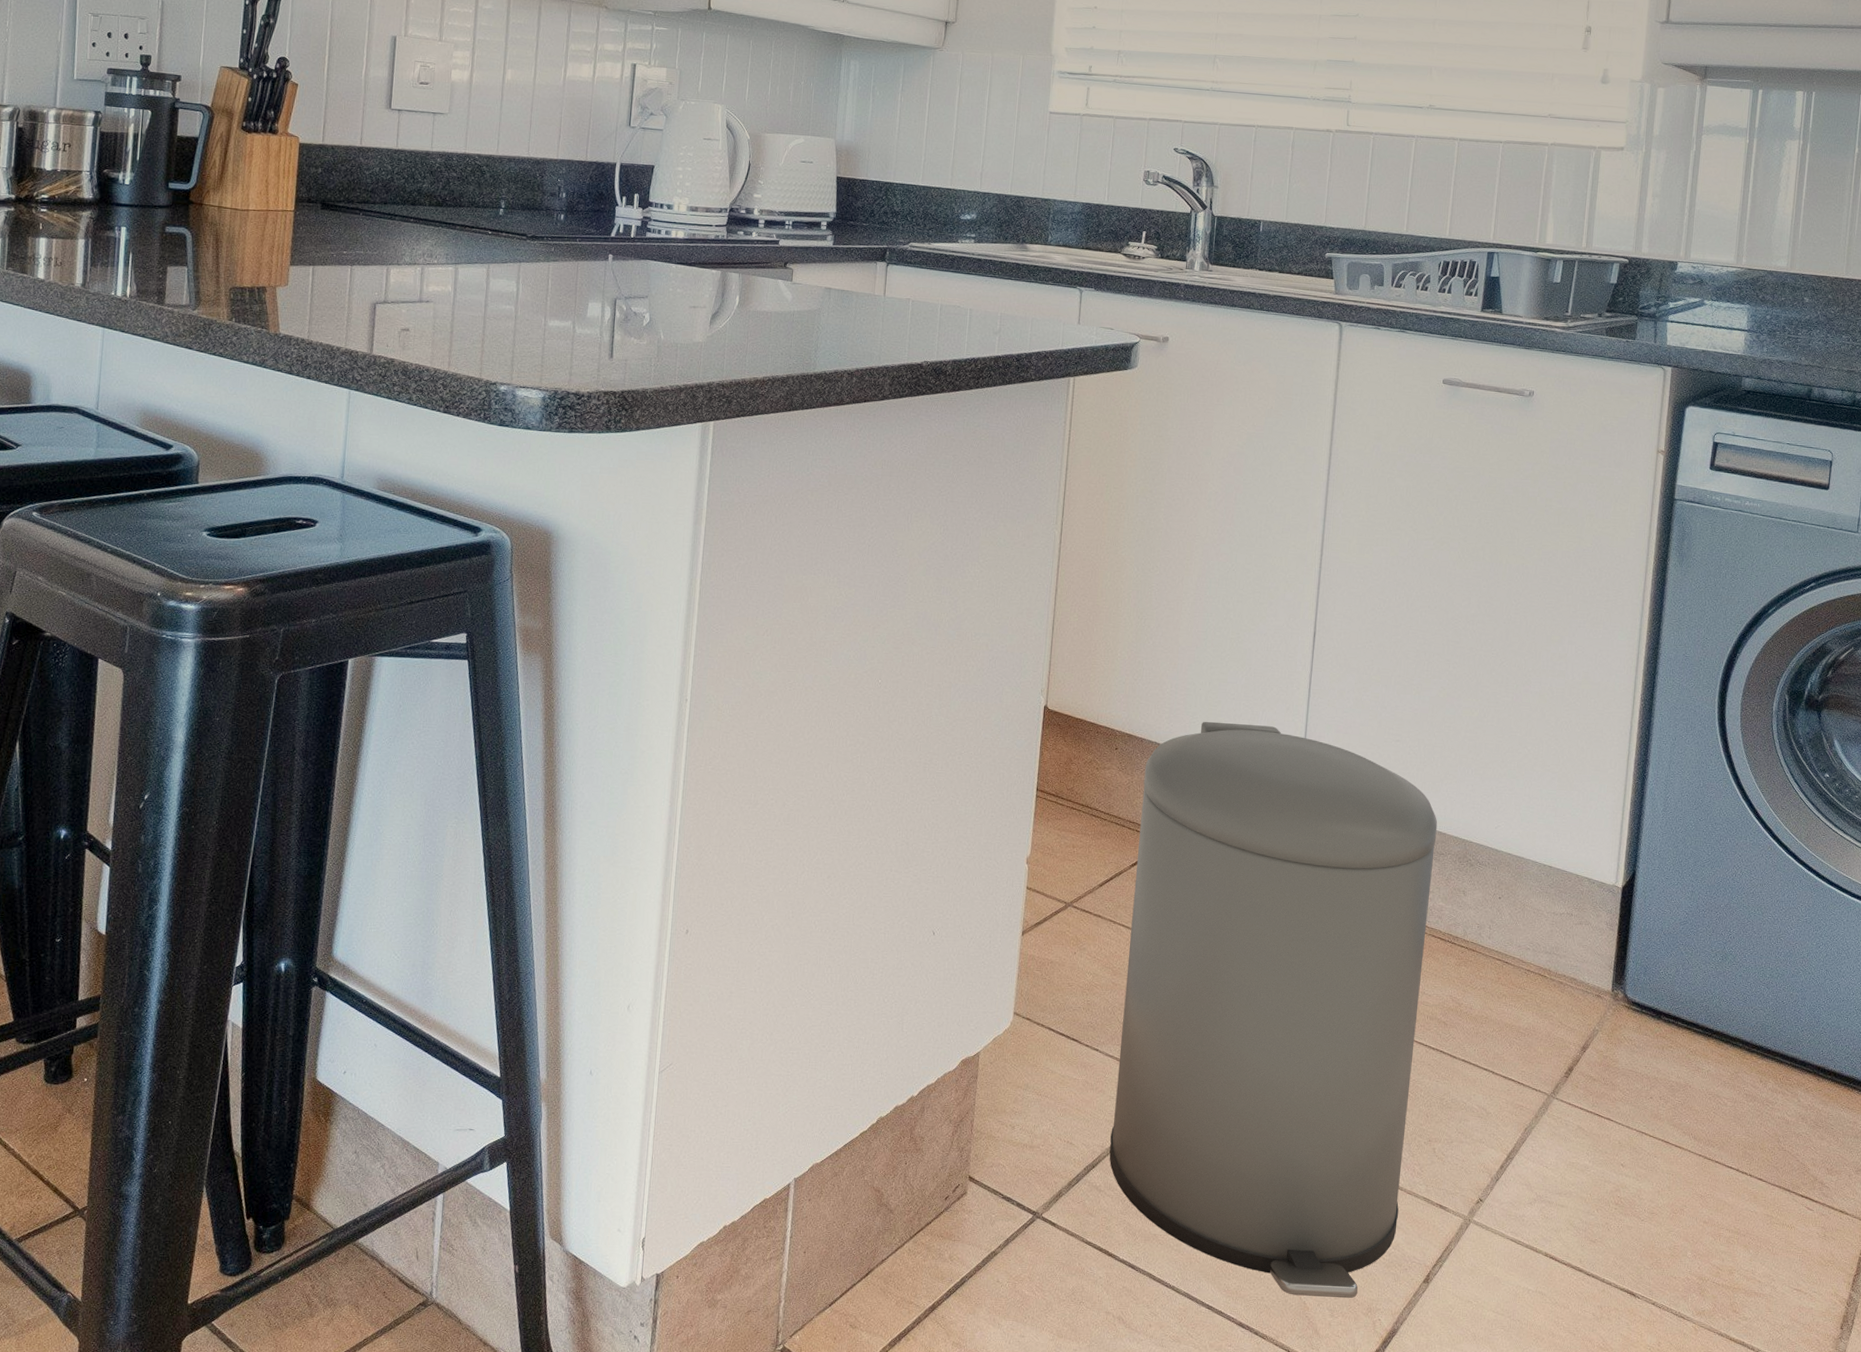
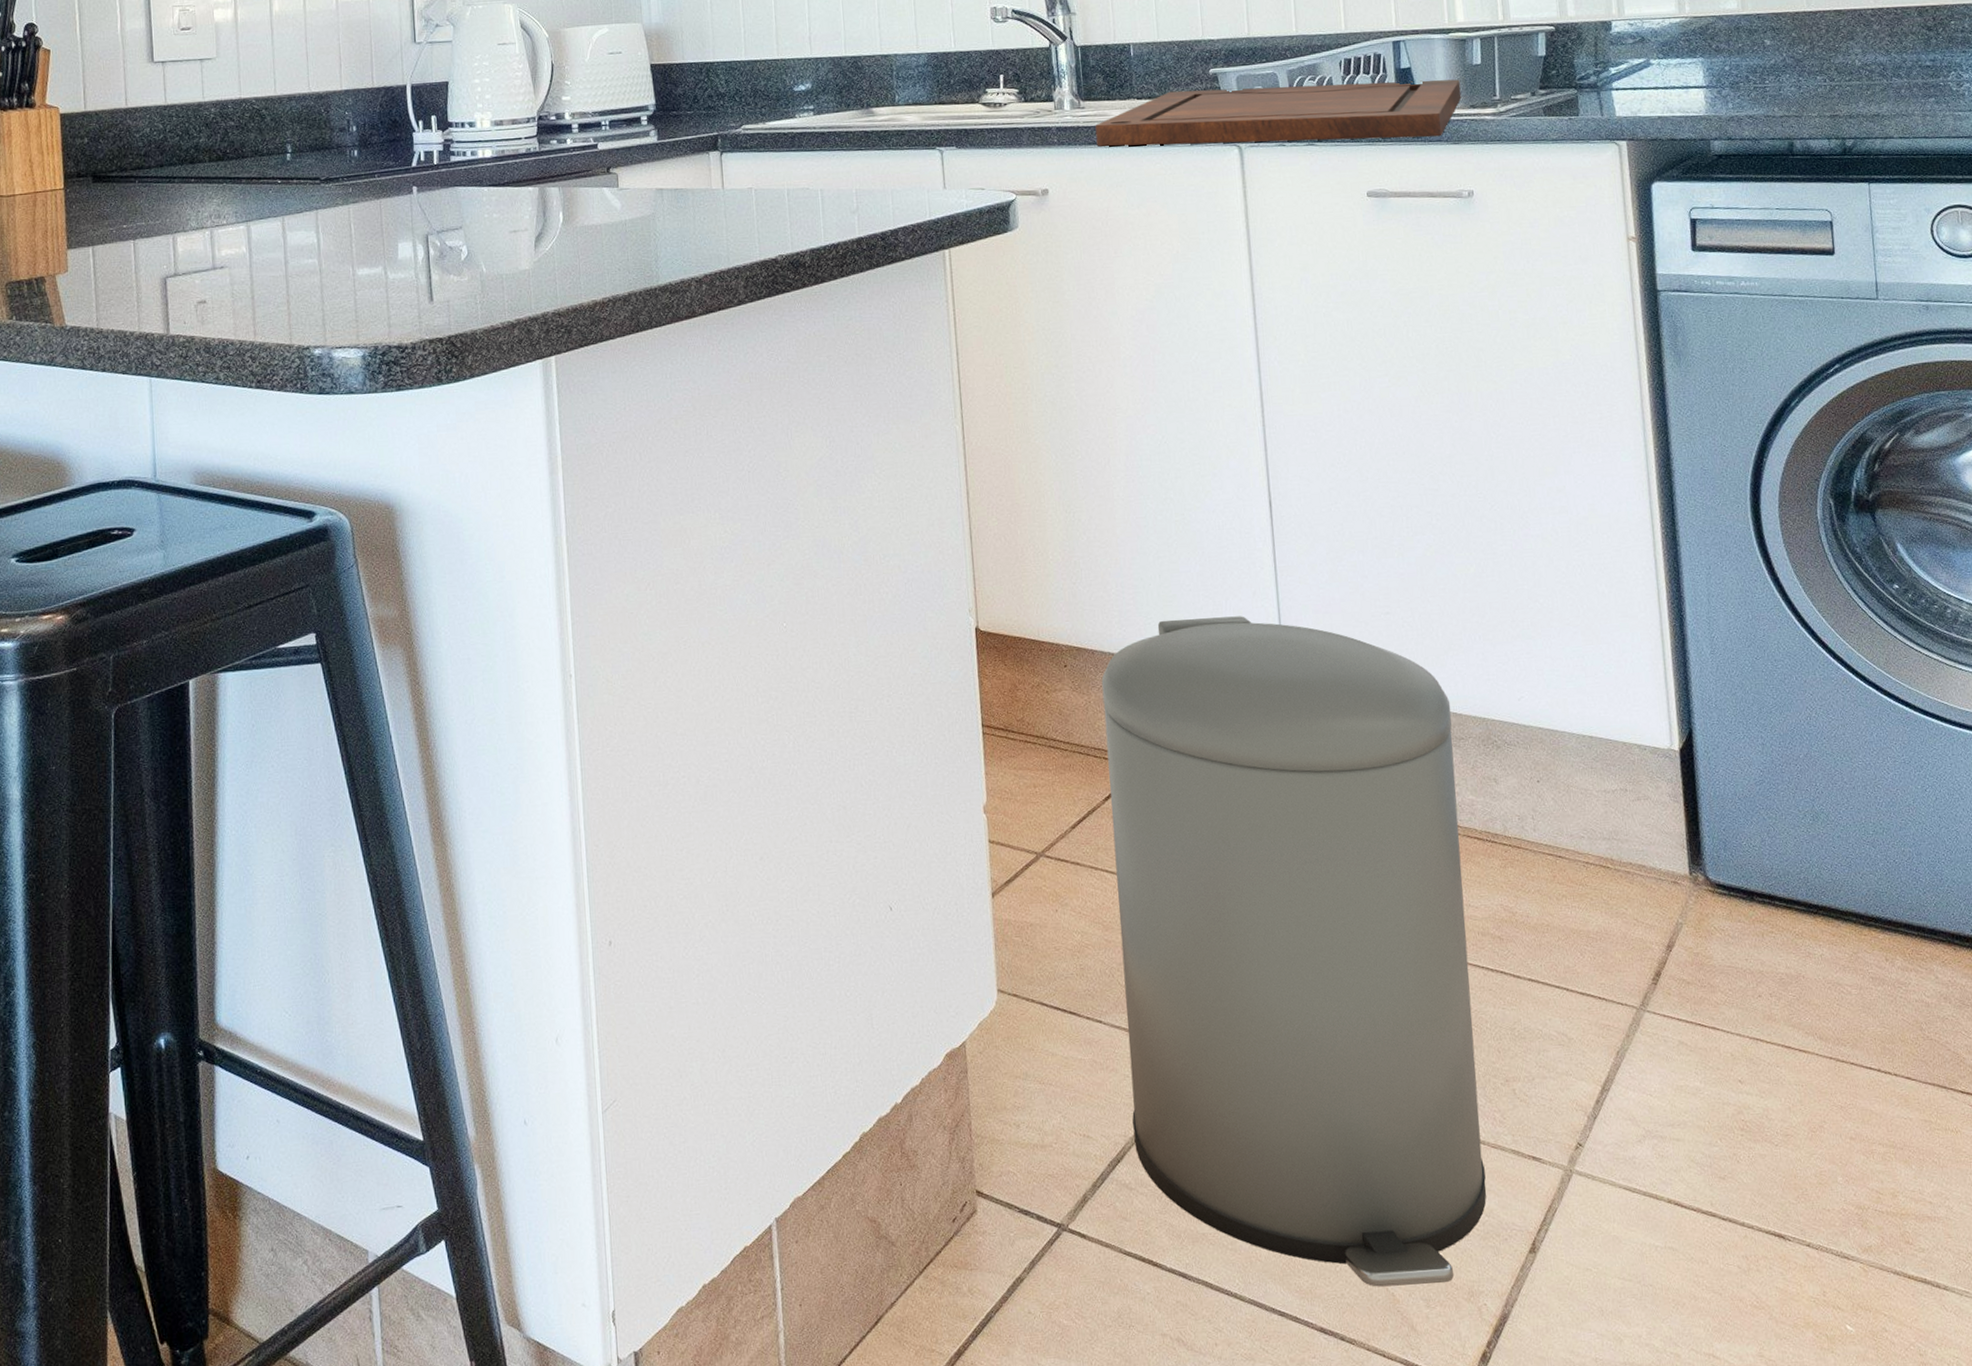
cutting board: none [1217,267,1540,341] -> present [1095,79,1462,147]

